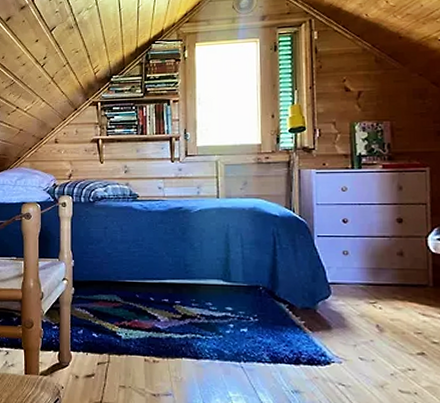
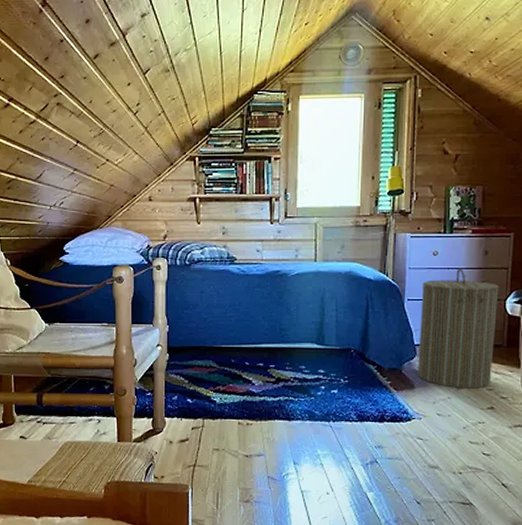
laundry hamper: none [332,204,419,332] -> present [417,268,499,389]

